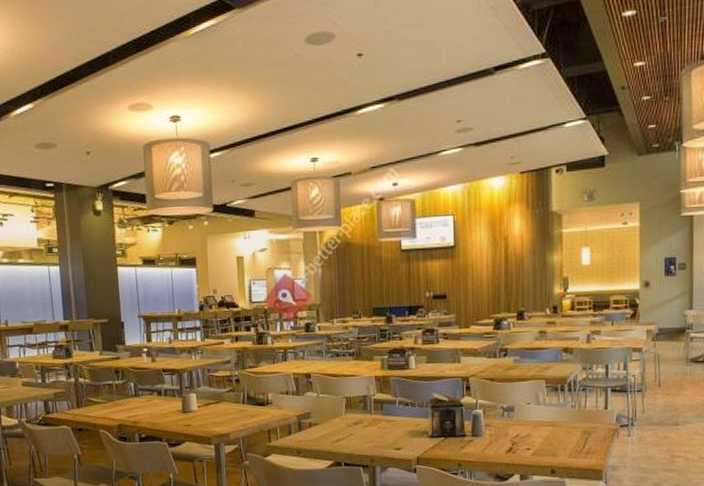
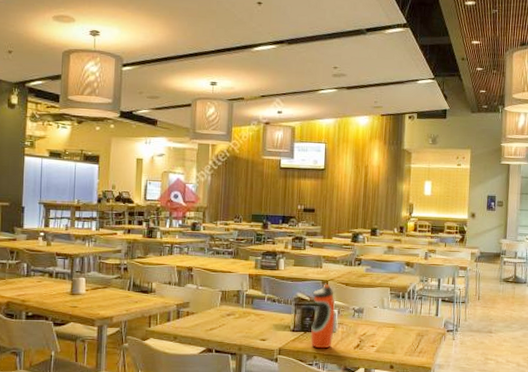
water bottle: none [452,380,482,455] -> present [310,283,336,349]

